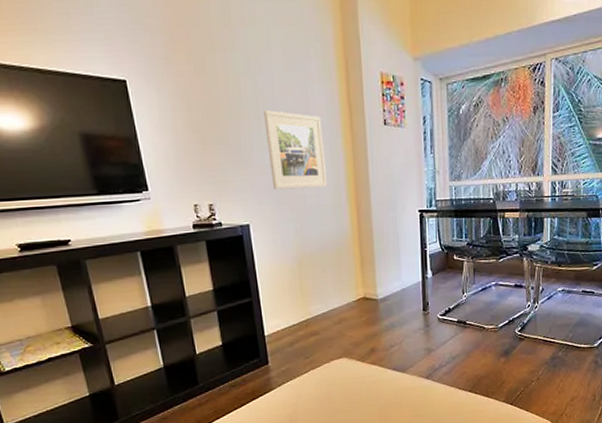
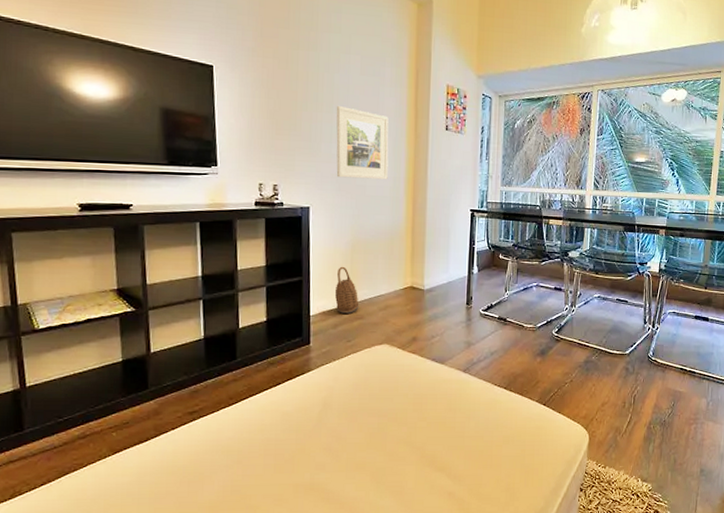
basket: none [287,283,313,331] -> present [335,266,359,314]

